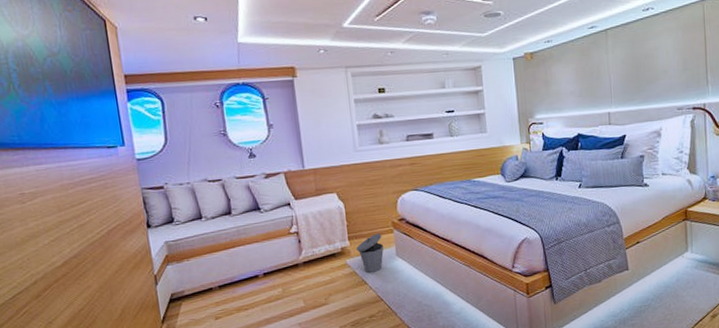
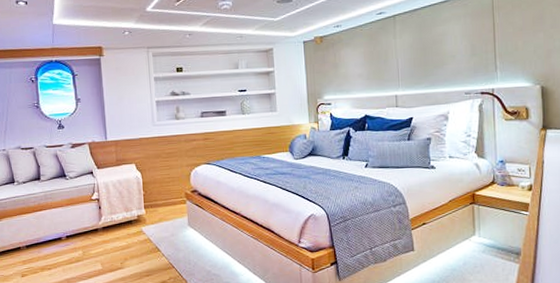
trash can: present [355,232,384,274] -> none [150,203,177,241]

